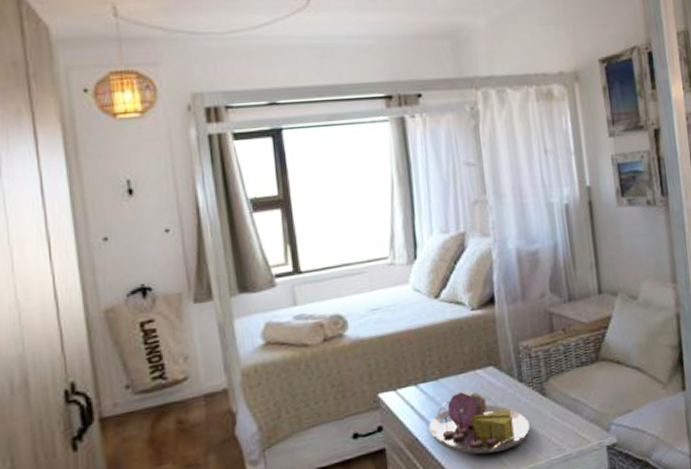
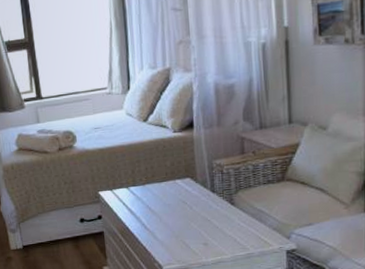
serving tray: present [429,391,530,455] -> none [137,196,219,245]

